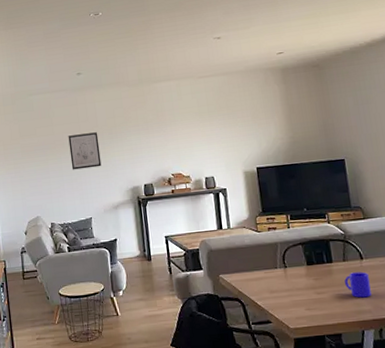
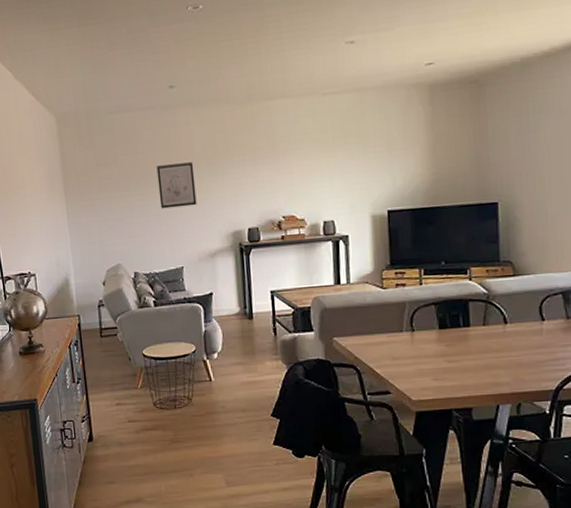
mug: present [344,271,372,298] -> none [482,338,513,368]

